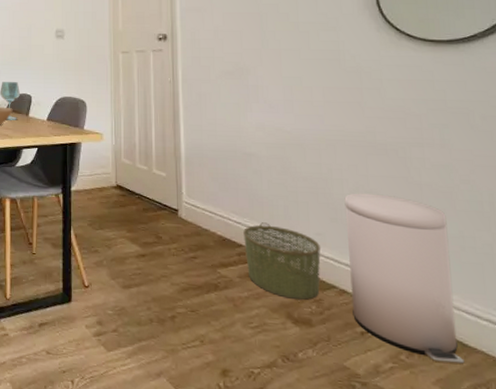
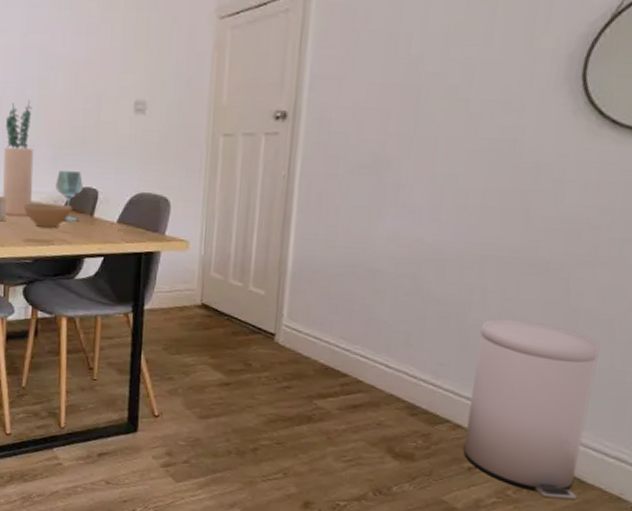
basket: present [243,222,321,300] -> none [349,350,442,434]

